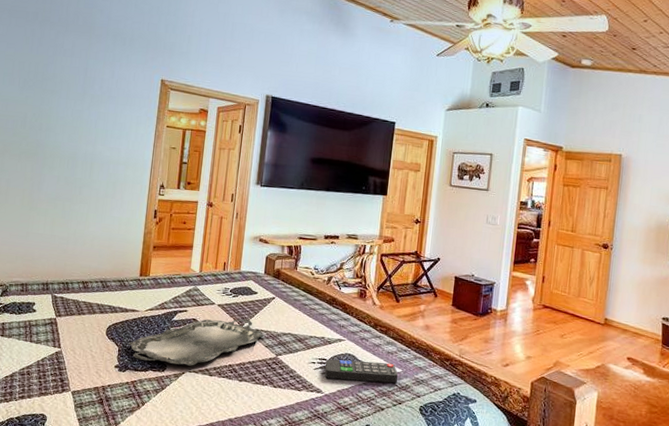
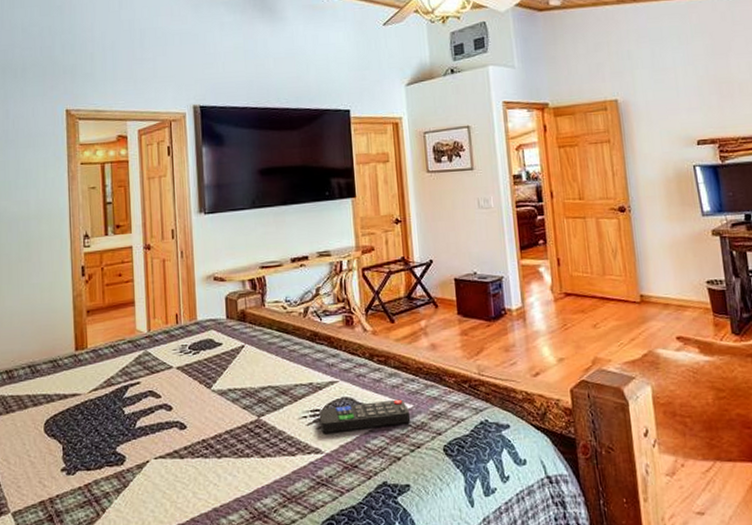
serving tray: present [128,318,264,366] -> none [74,378,239,456]

